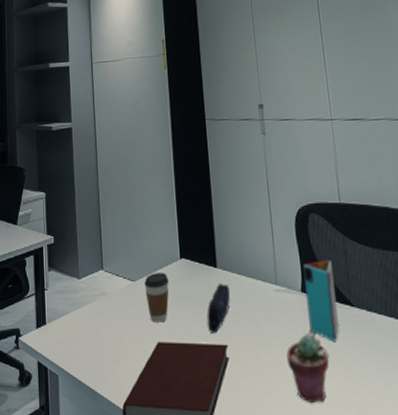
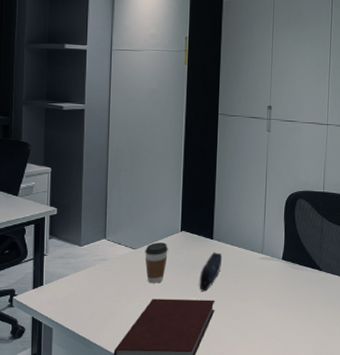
potted succulent: present [286,334,329,404] -> none [263,291,297,343]
smartphone: present [303,260,339,342] -> none [284,236,310,297]

